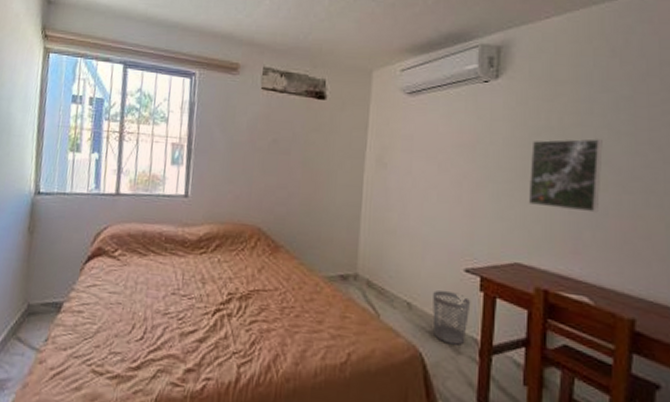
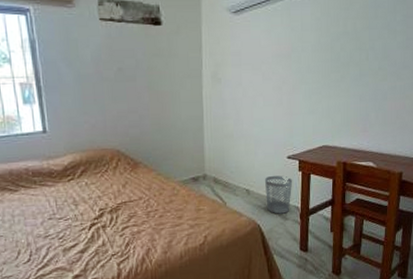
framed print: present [528,138,603,213] -> none [331,38,384,99]

